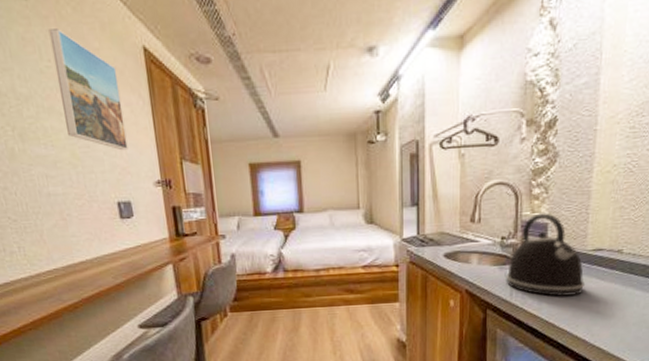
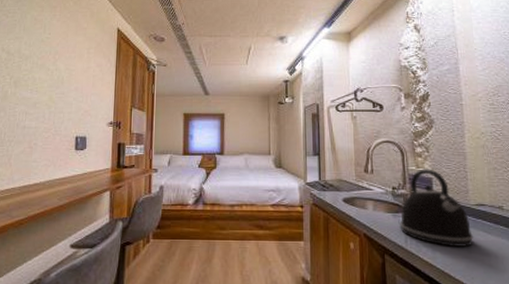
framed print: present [48,29,128,151] -> none [50,14,96,98]

